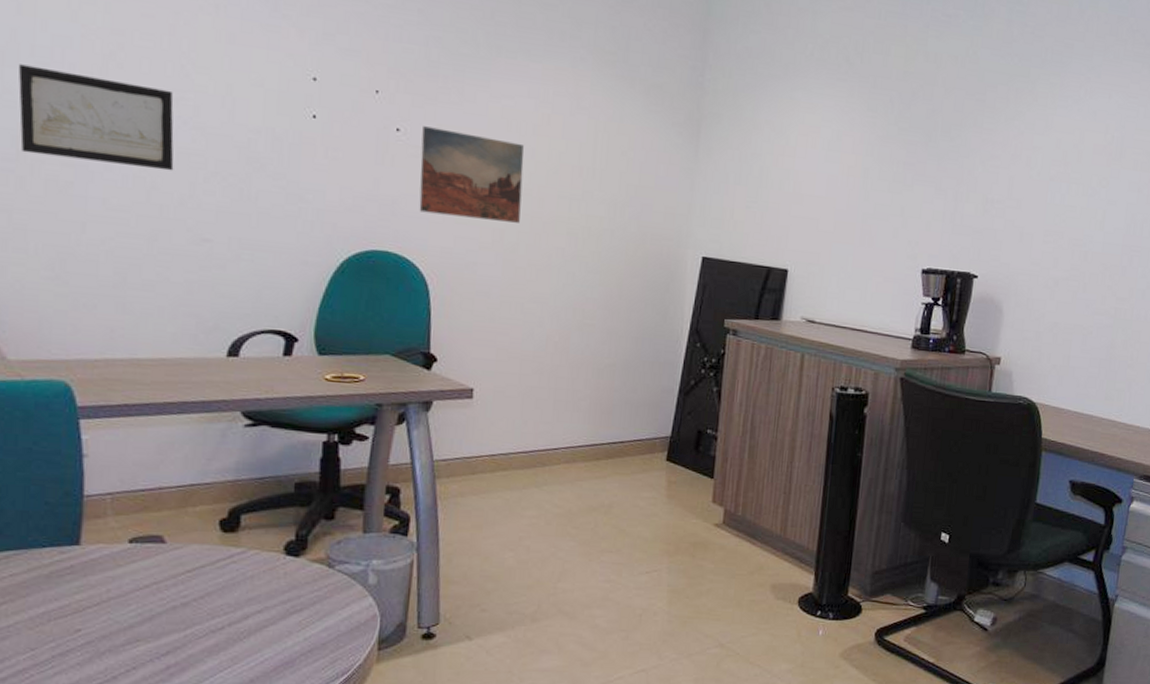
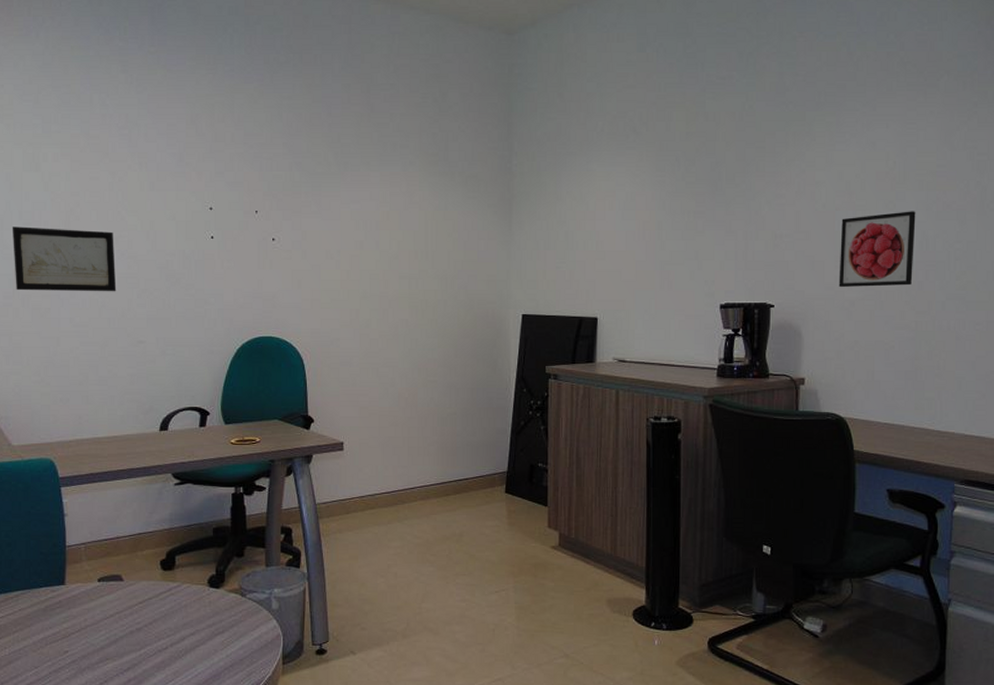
wall art: present [419,126,524,223] -> none [292,234,371,303]
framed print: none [1044,190,1128,270] -> present [839,211,916,288]

